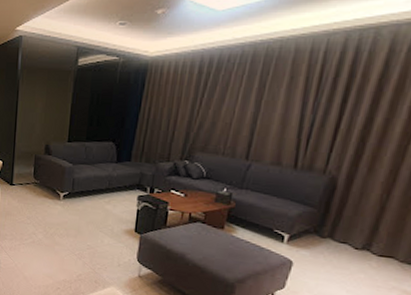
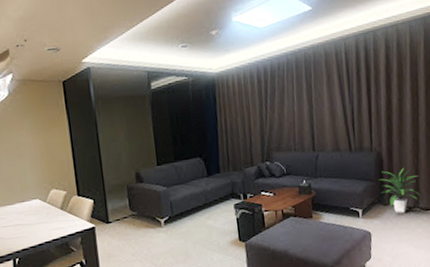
indoor plant: none [320,199,381,252] -> present [380,168,420,213]

